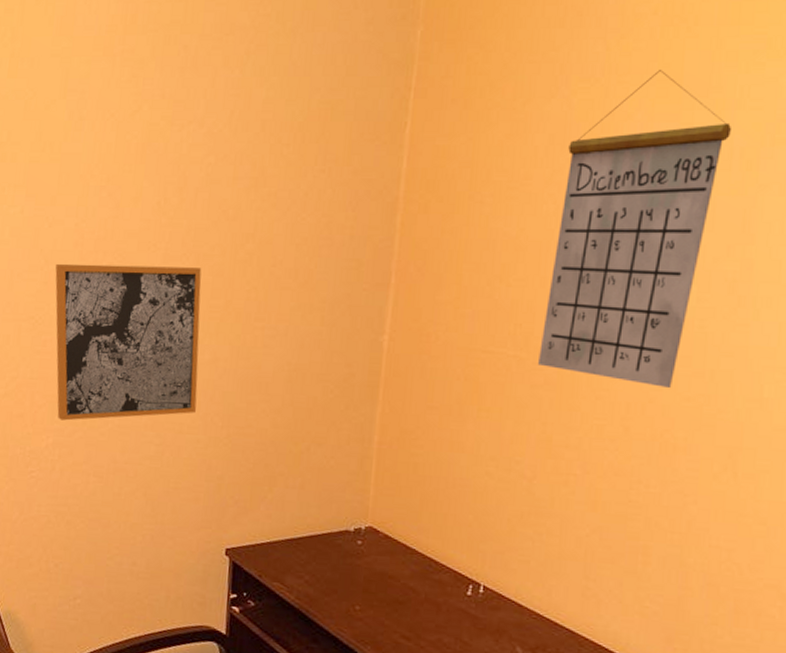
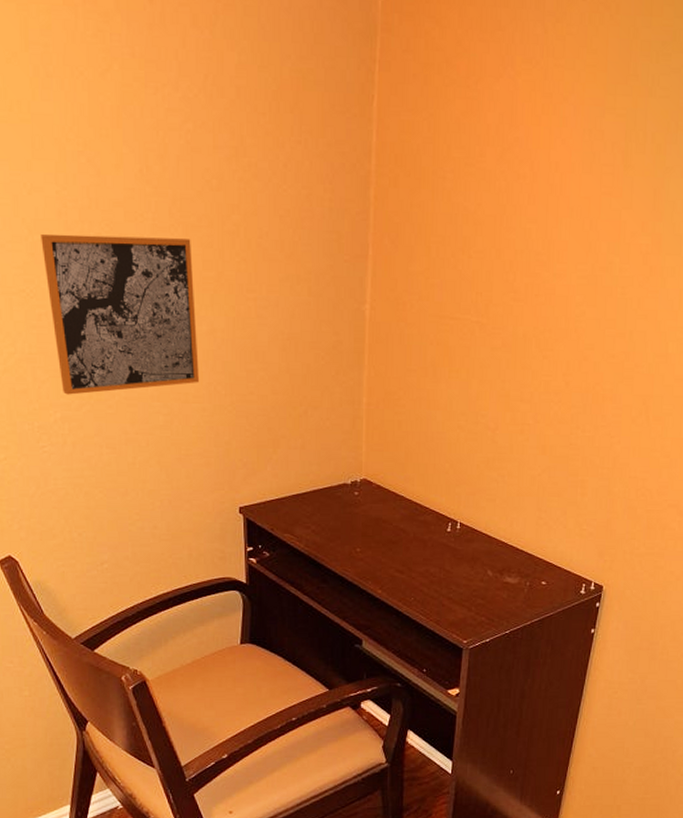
calendar: present [538,70,731,389] -> none [497,55,645,348]

